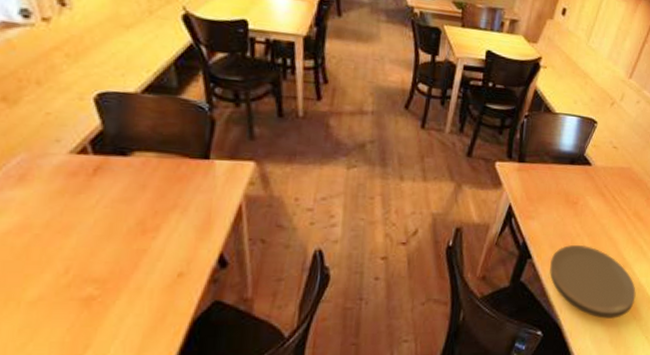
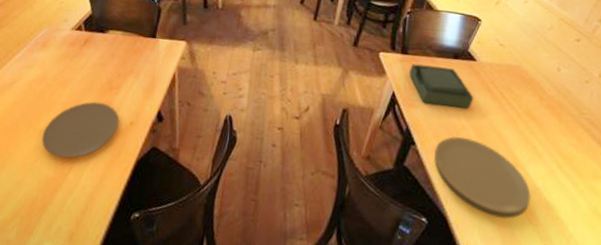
plate: none [32,252,161,335] -> present [41,101,120,159]
napkin holder: none [525,171,589,215] -> present [408,63,474,109]

